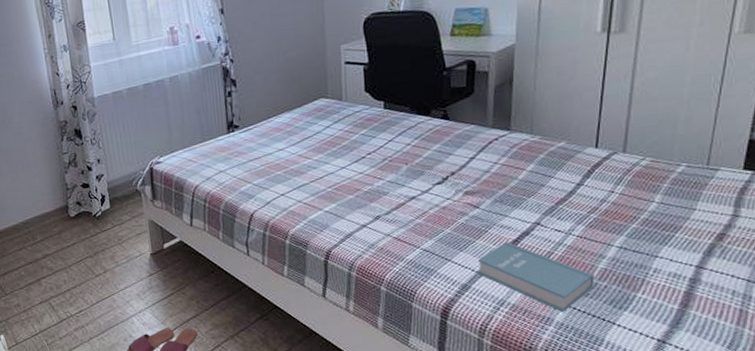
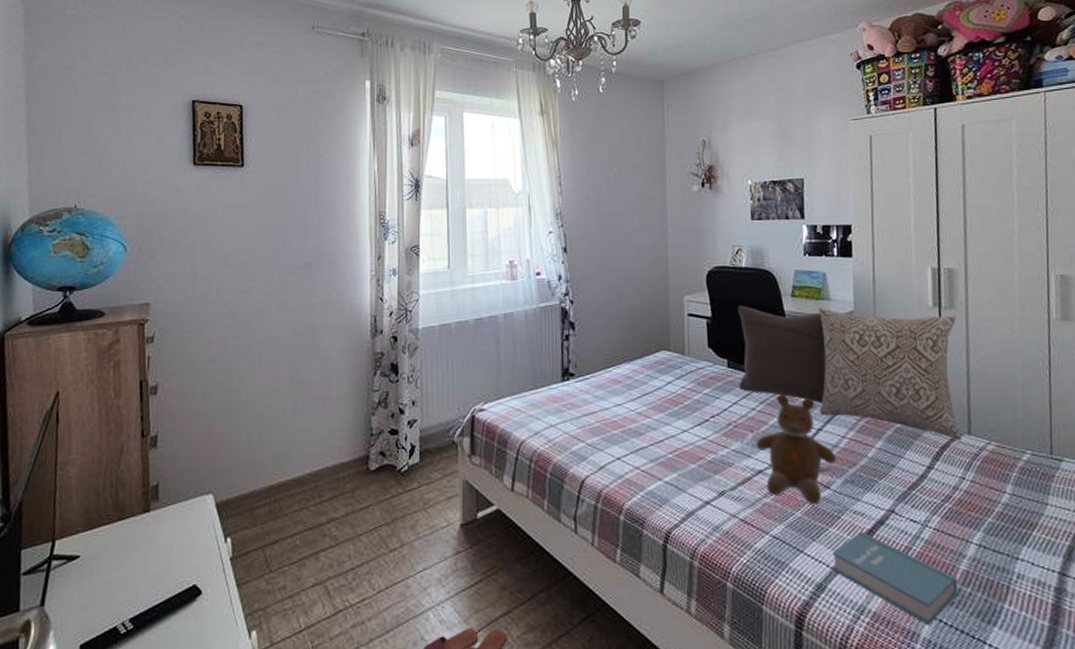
pillow: none [394,48,484,135] -> present [737,305,827,403]
stuffed bear: none [409,129,488,223] -> present [755,394,837,505]
pillow: none [473,39,625,159] -> present [818,308,962,440]

